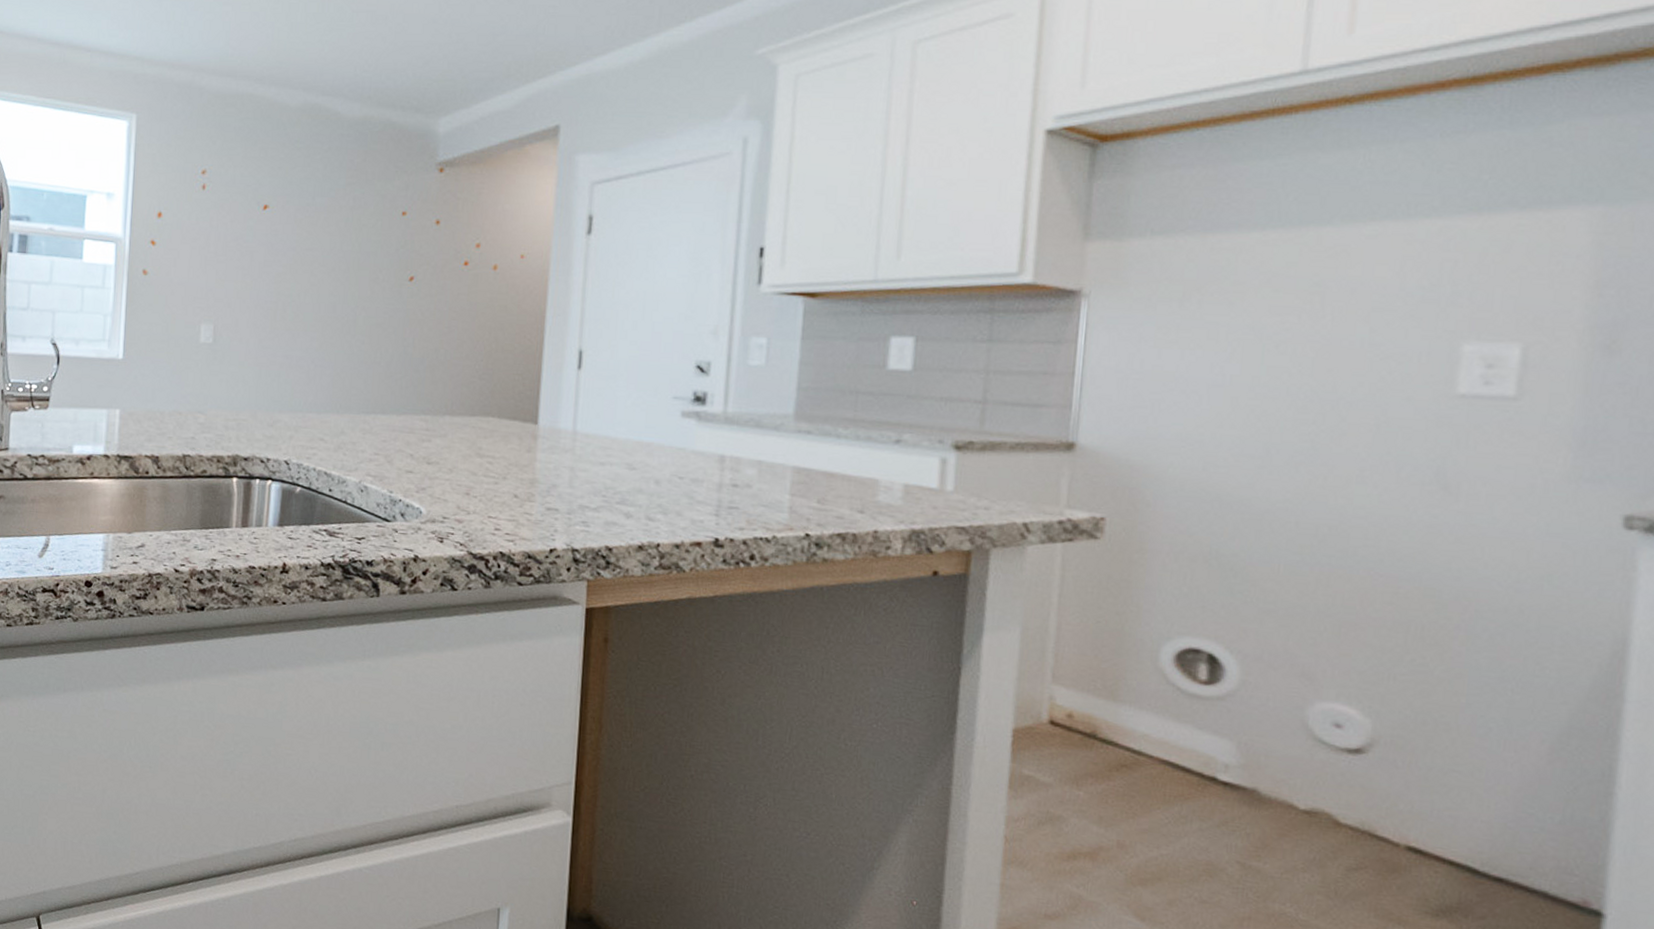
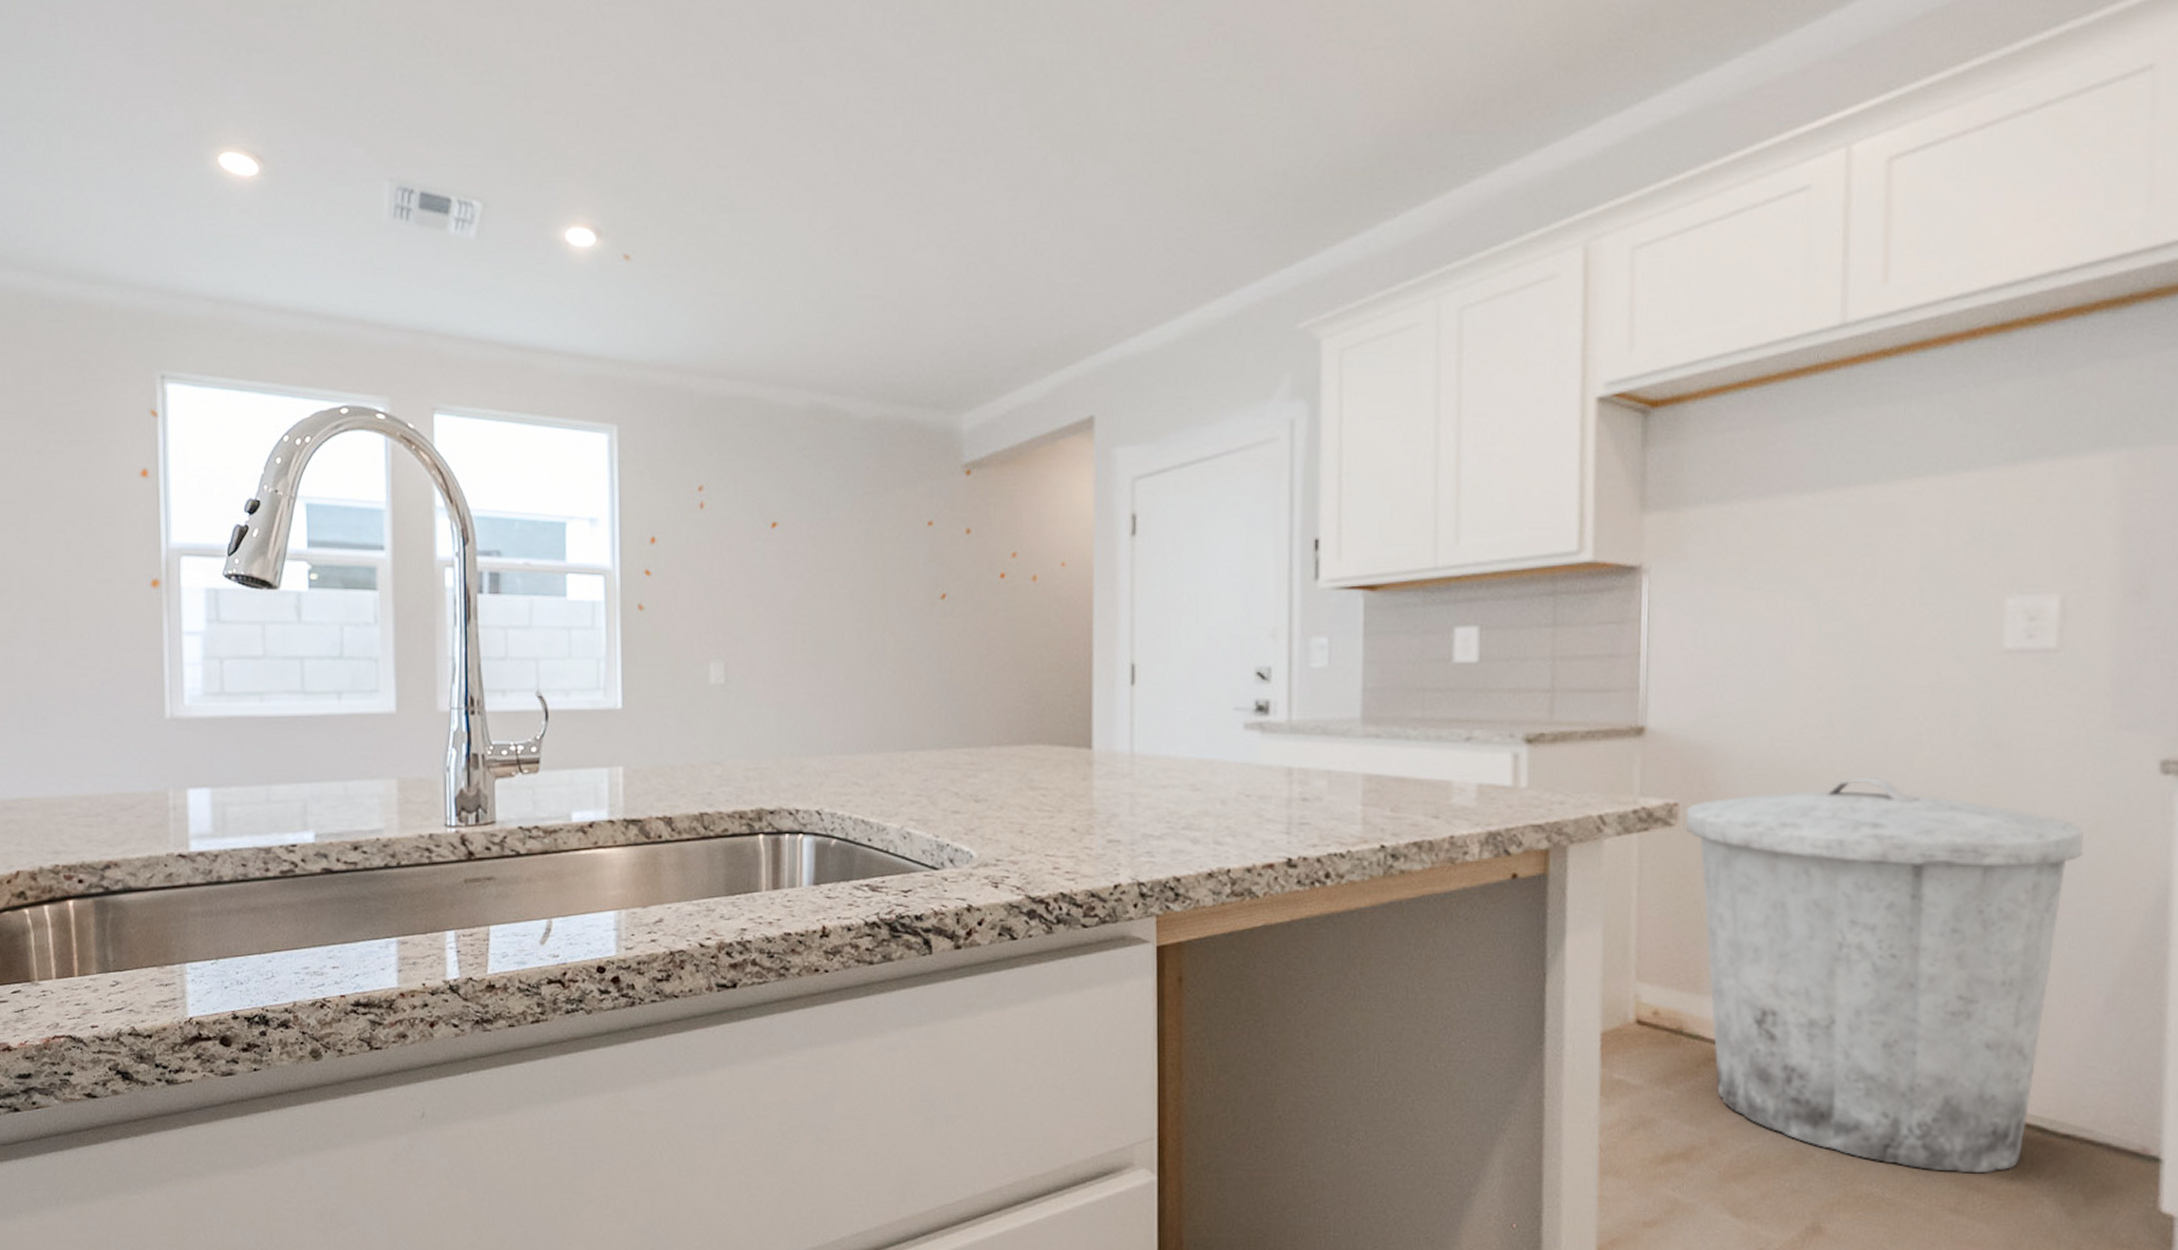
trash can: none [1112,507,1535,907] -> present [1686,777,2084,1174]

